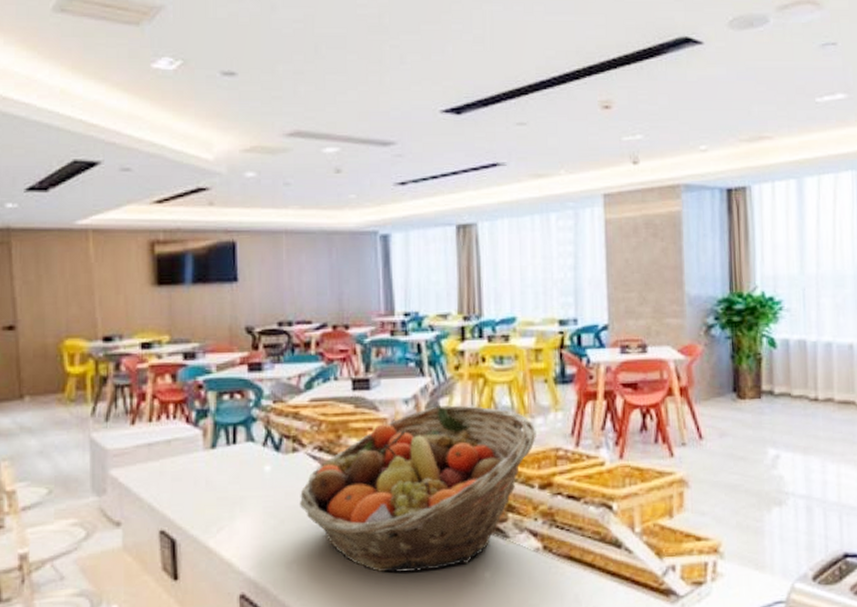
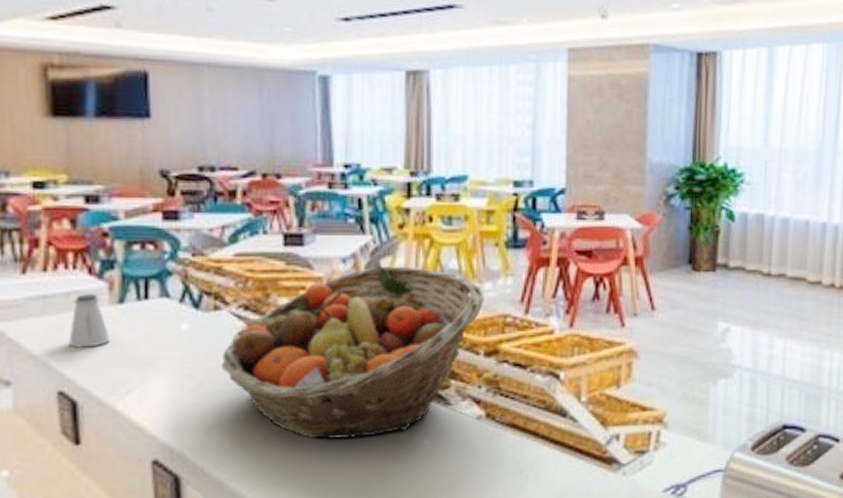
saltshaker: none [169,441,204,490] -> present [69,294,110,348]

